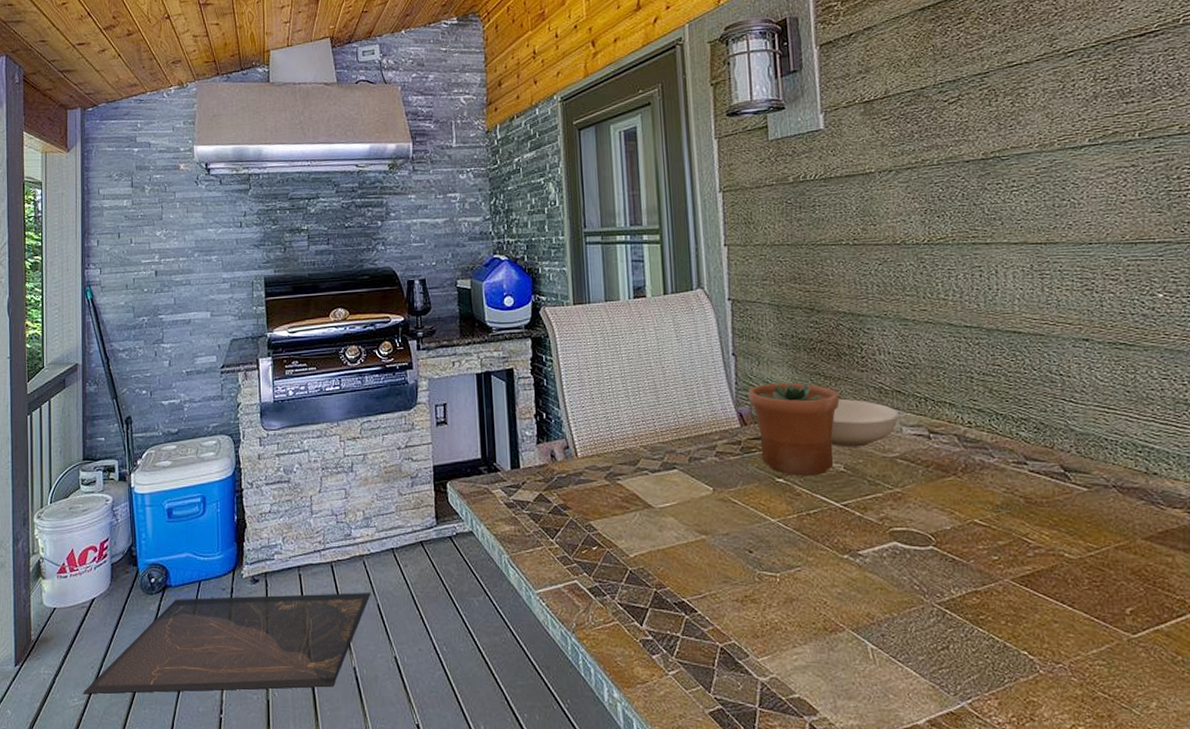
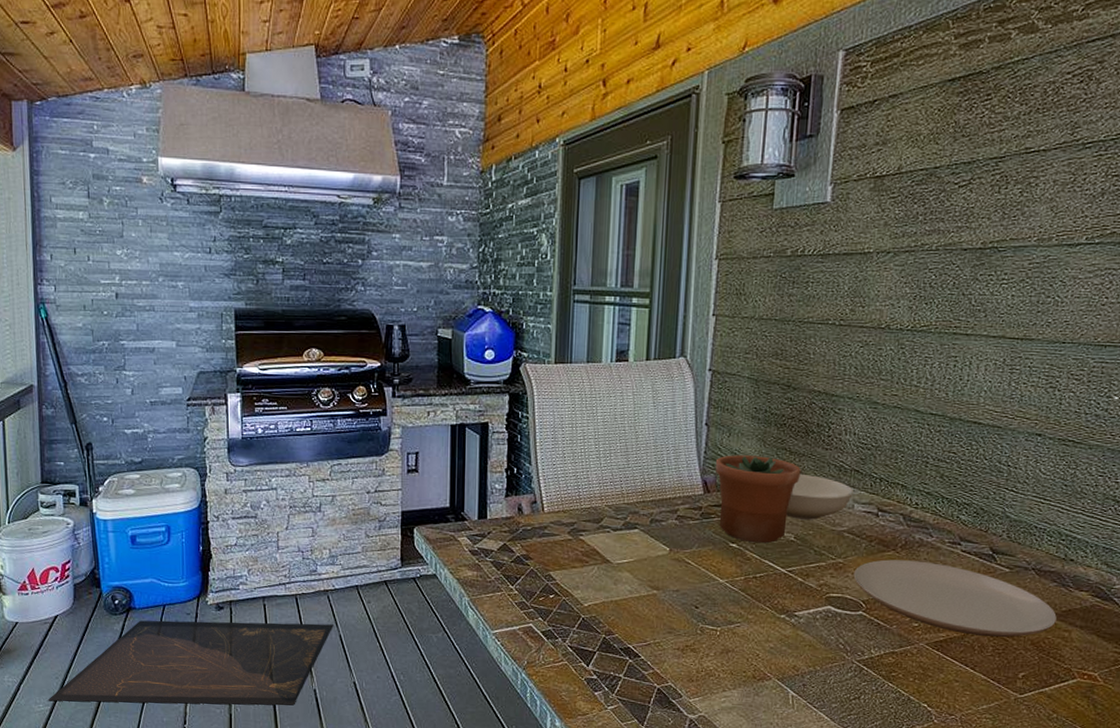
plate: none [915,485,1154,568] -> present [853,559,1057,638]

